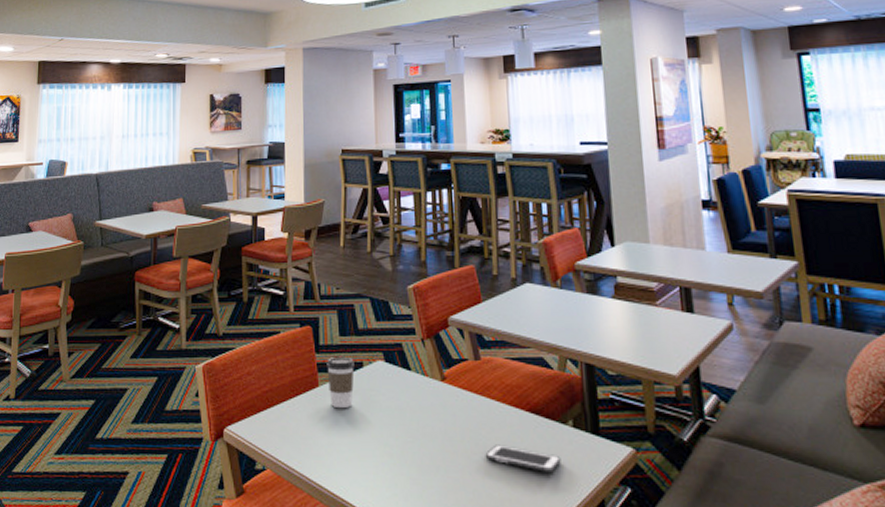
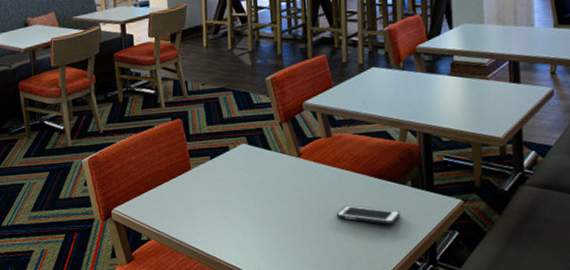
coffee cup: present [327,357,354,409] -> none [197,143,222,187]

